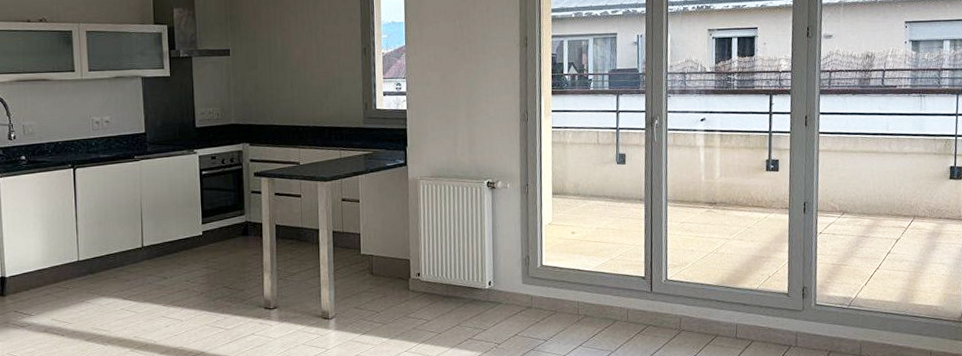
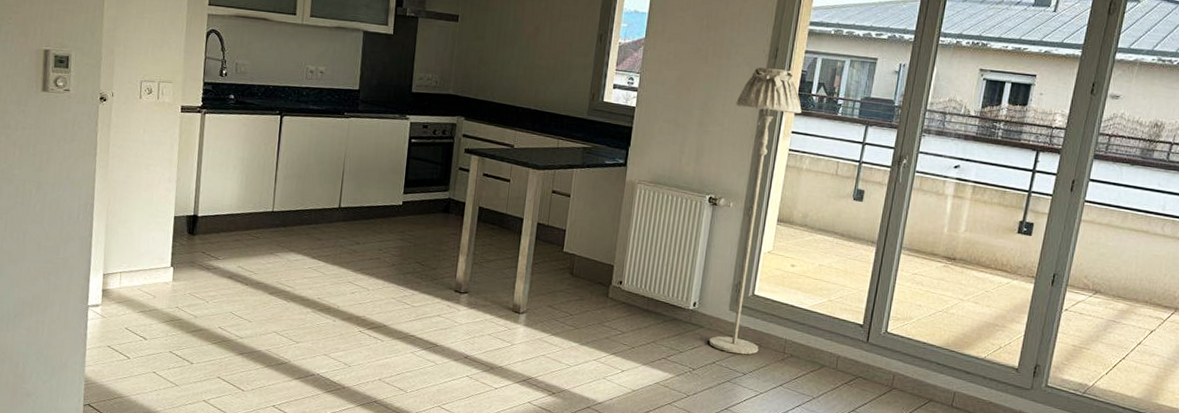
floor lamp: none [497,55,557,323] -> present [709,67,802,355]

